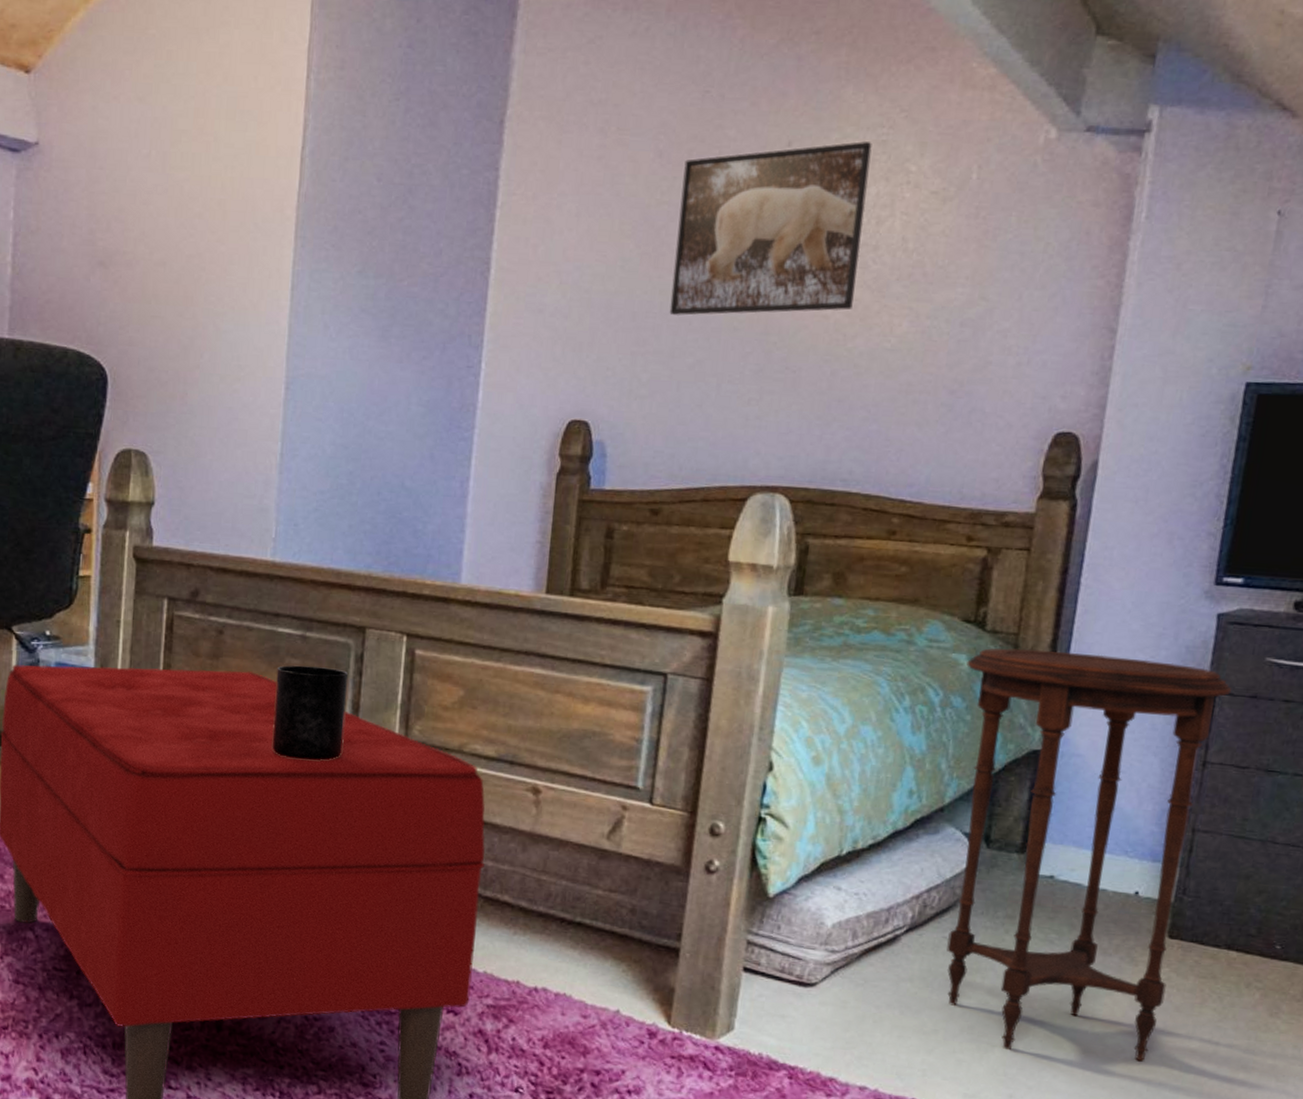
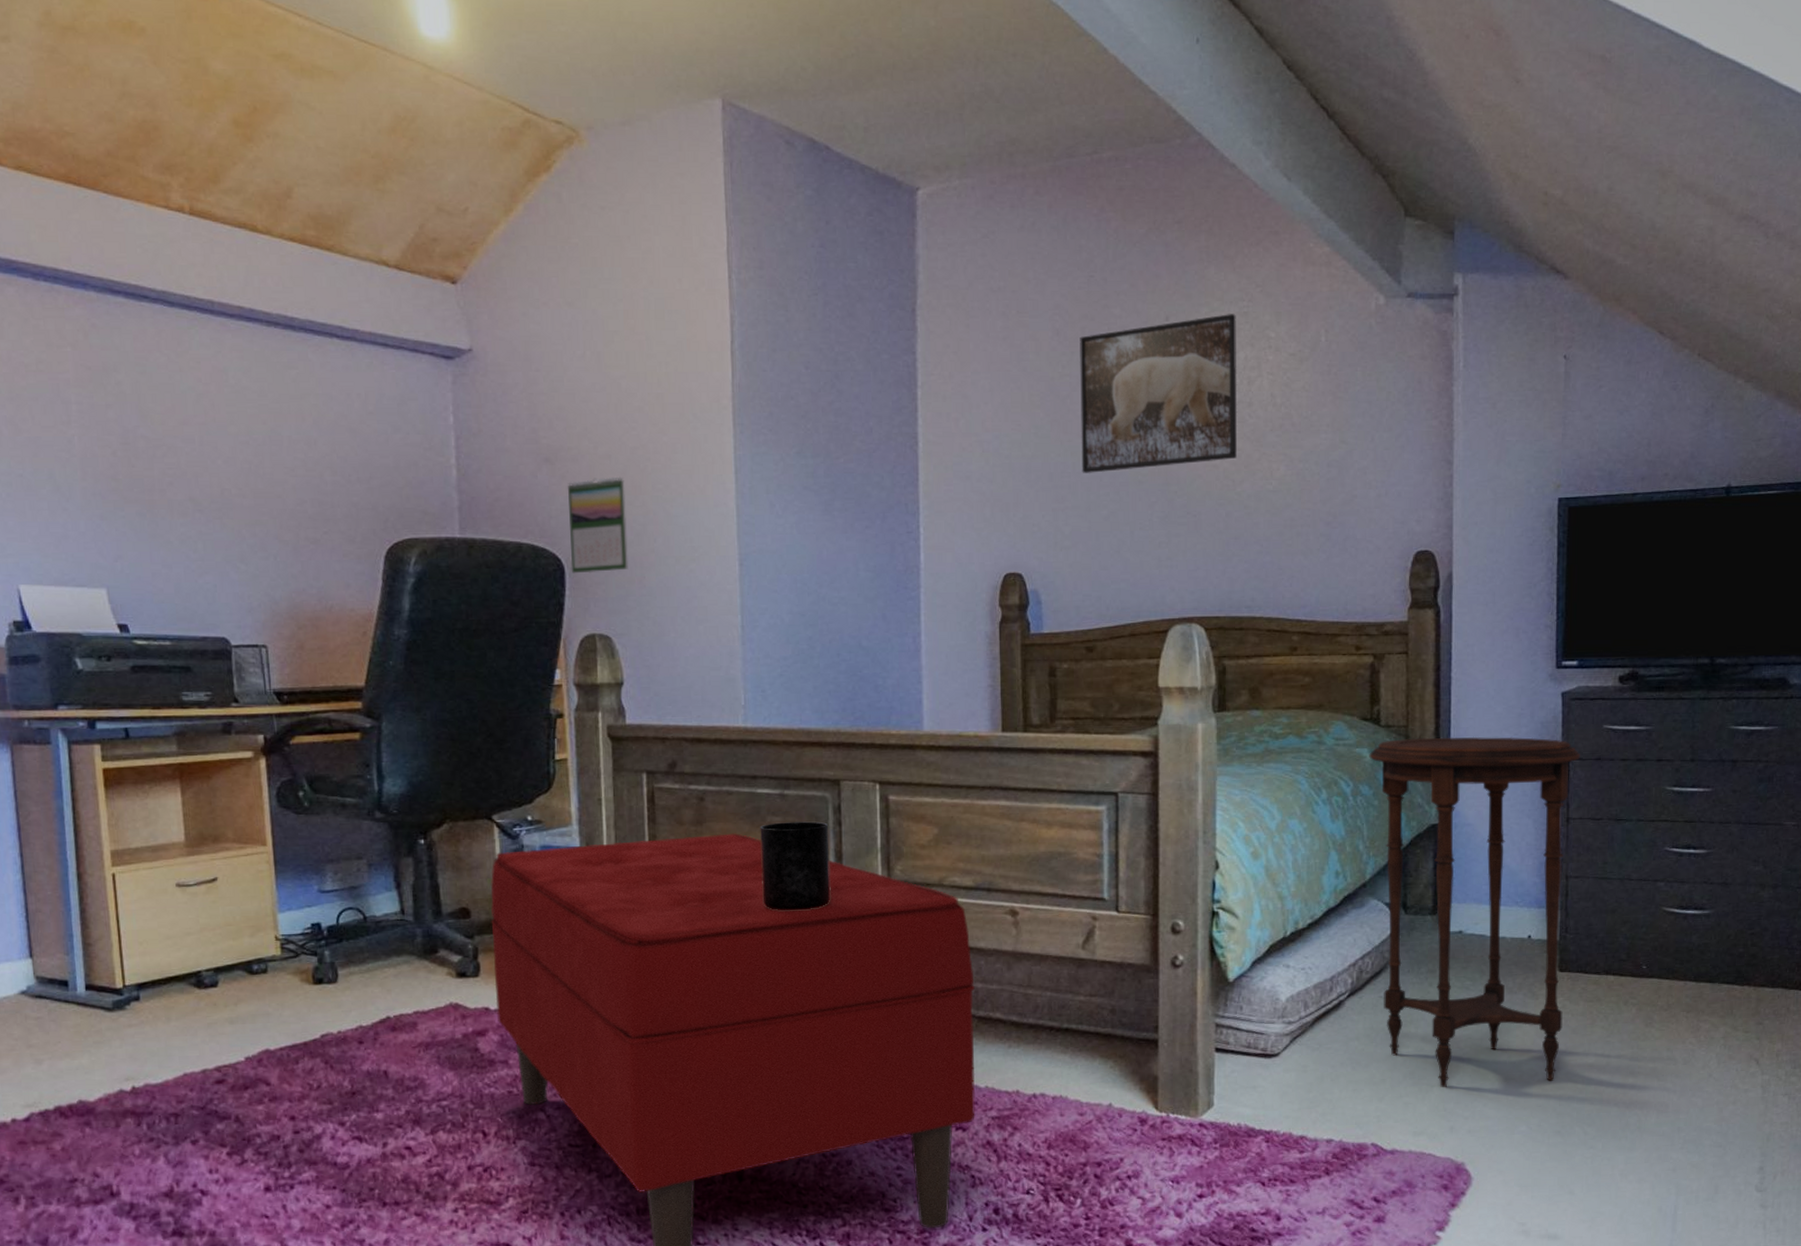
calendar: none [115,285,177,386] -> present [568,476,629,574]

